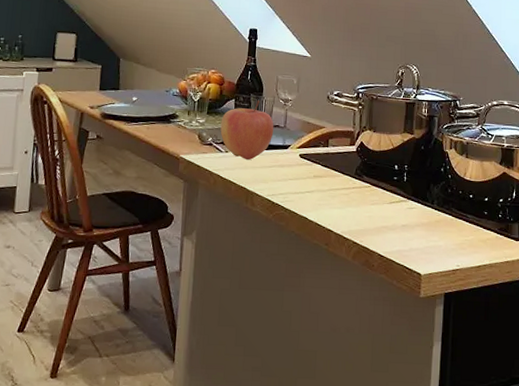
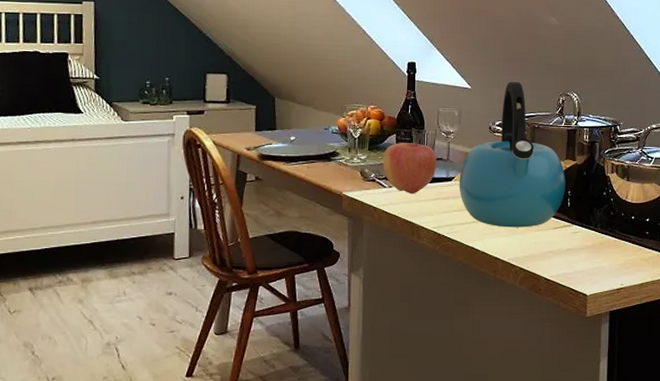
kettle: none [294,51,403,200] -> present [459,81,566,227]

